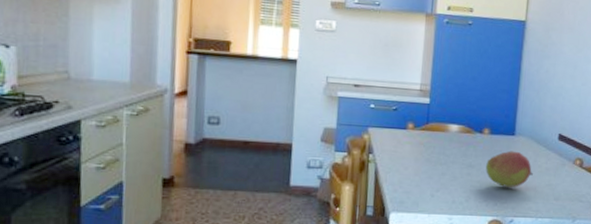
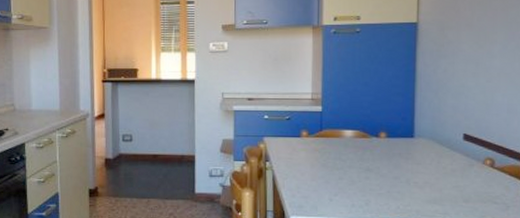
fruit: present [486,151,533,188] -> none [385,153,437,191]

